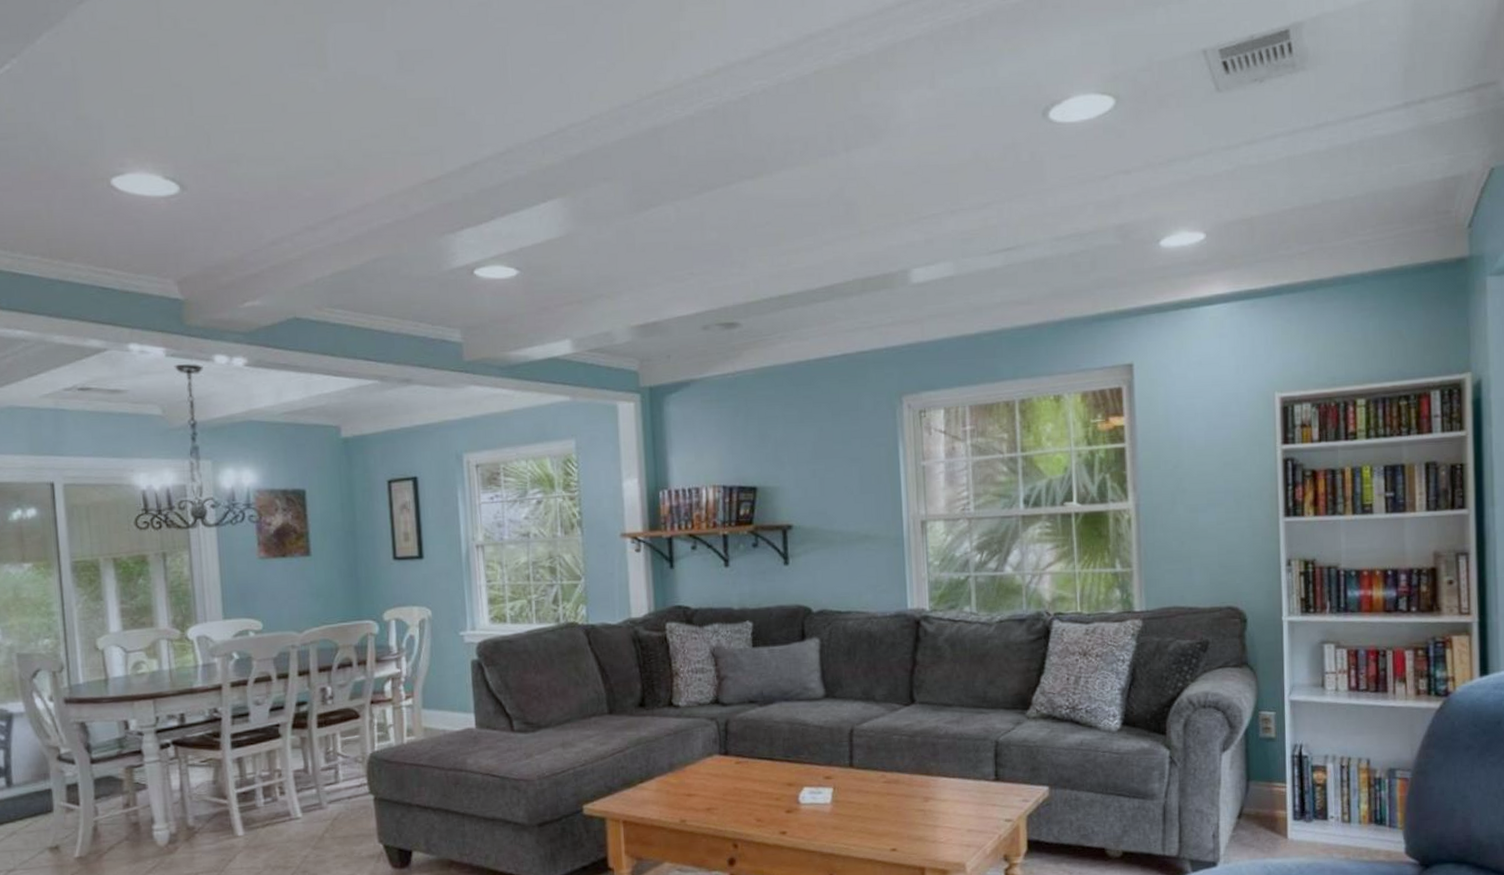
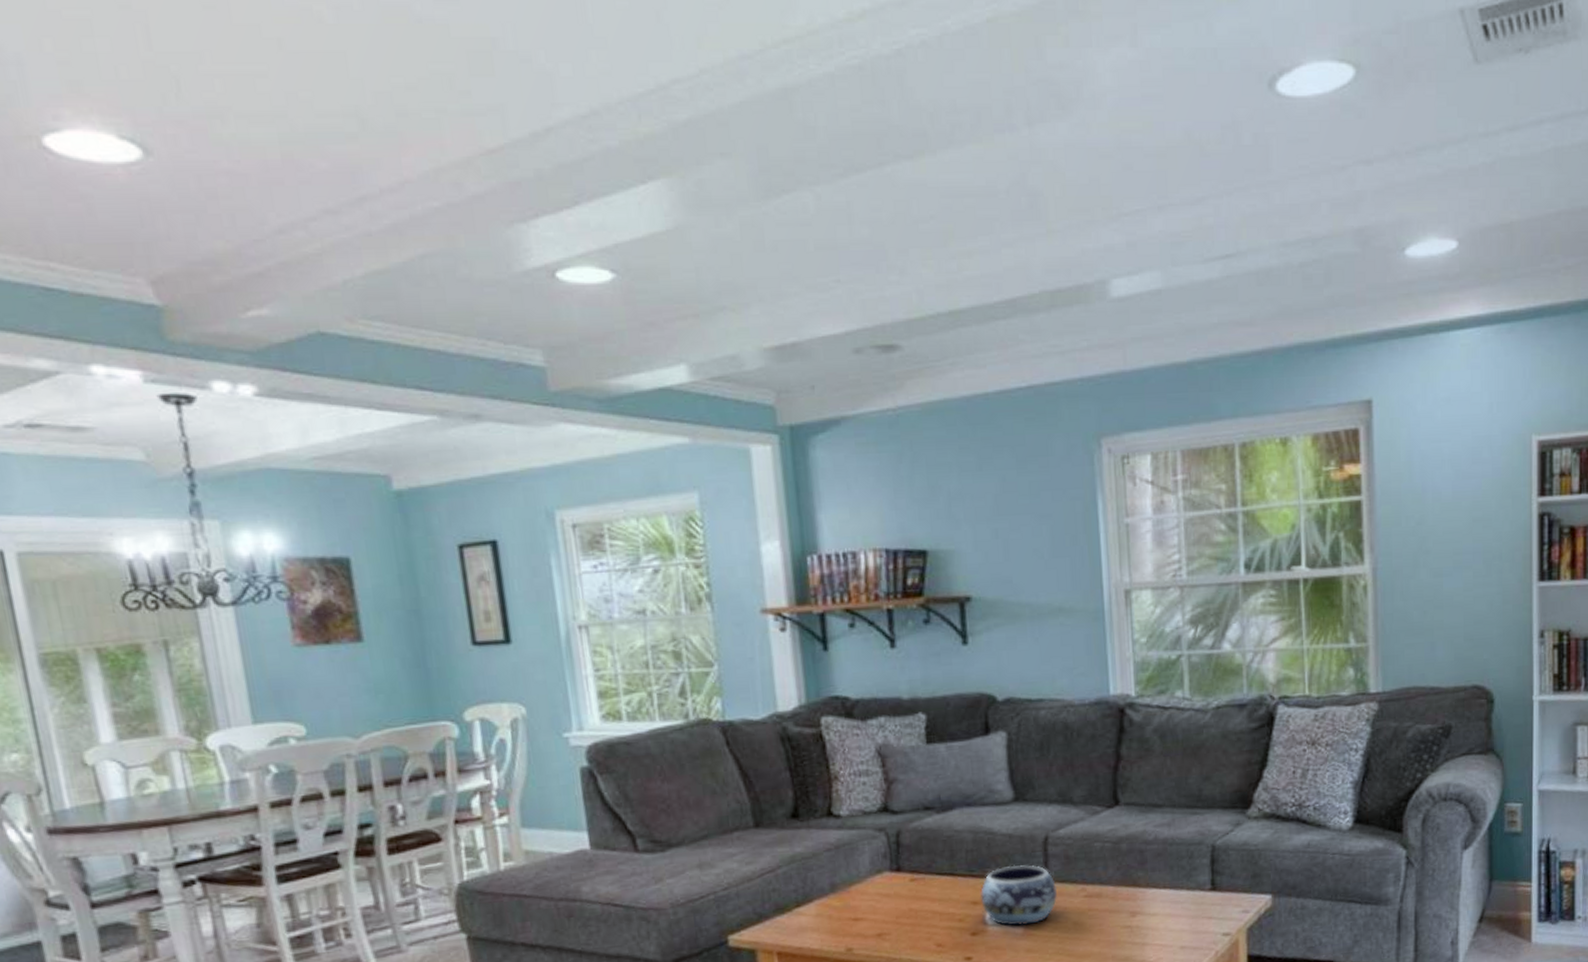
decorative bowl: none [794,752,860,806] -> present [980,865,1057,926]

